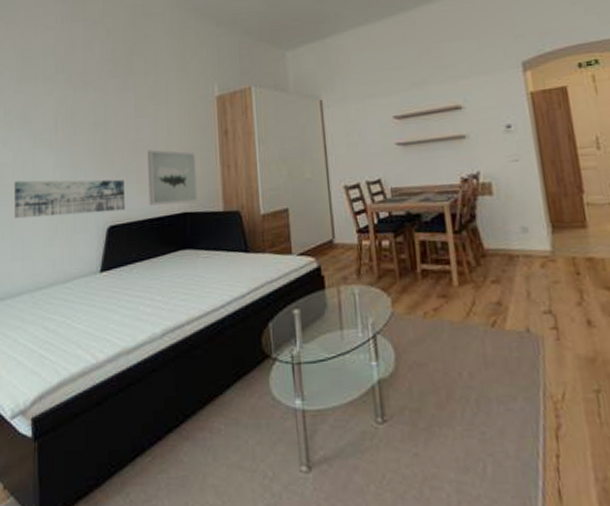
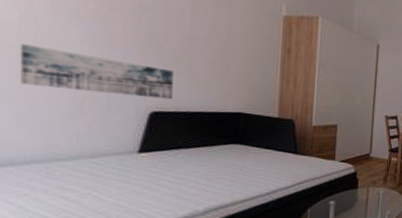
wall art: present [148,149,198,206] -> none [201,48,257,105]

